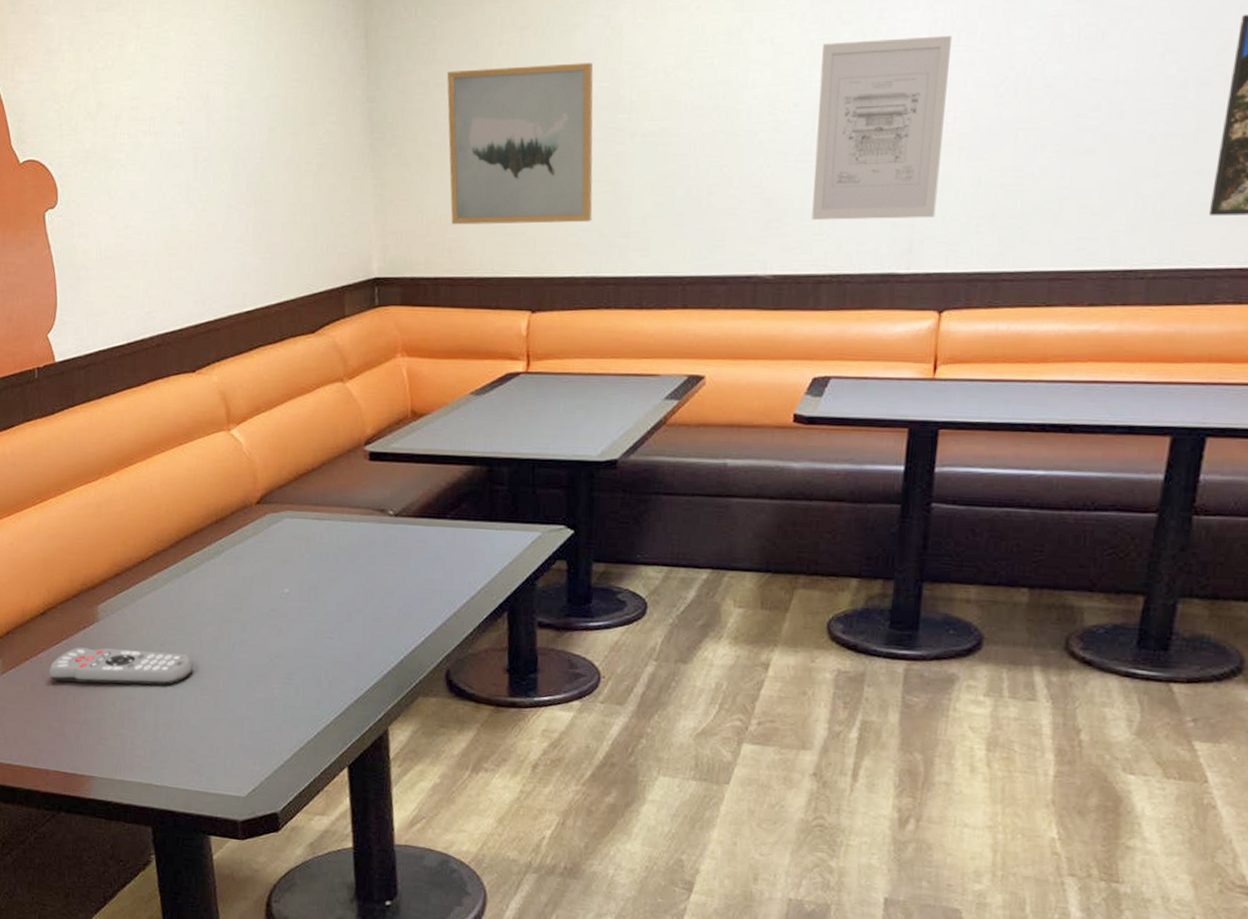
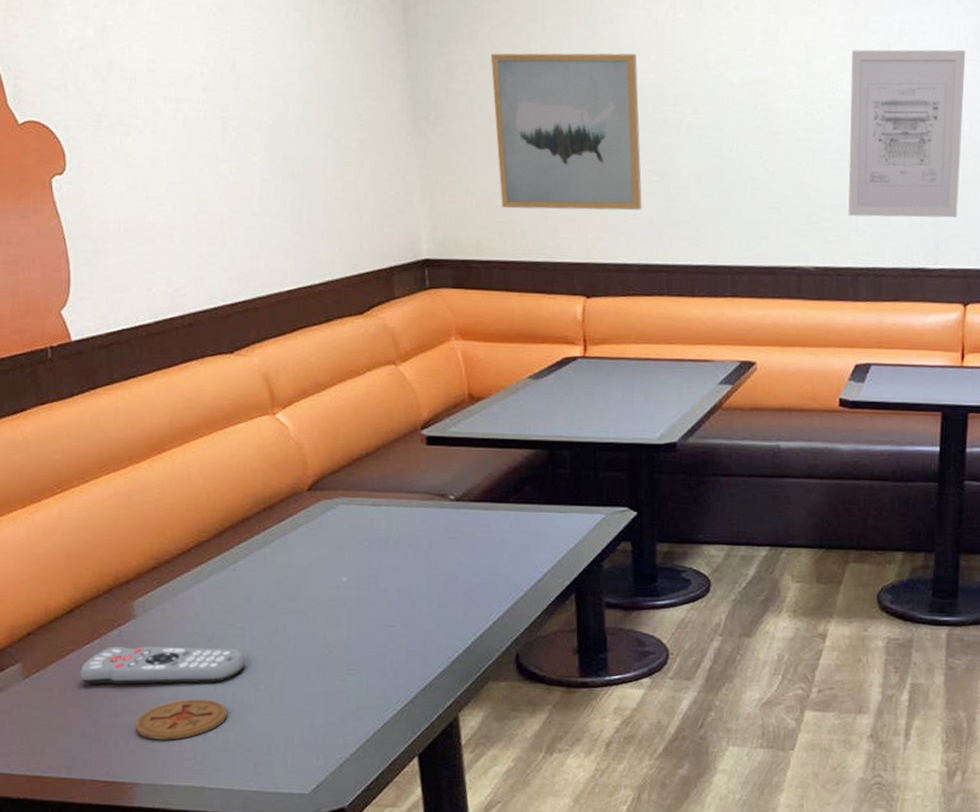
coaster: none [94,700,176,738] -> present [135,699,228,740]

